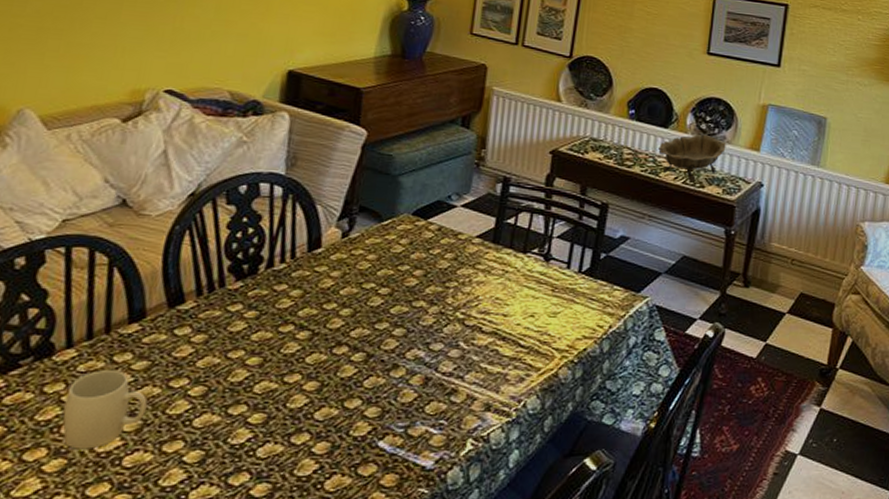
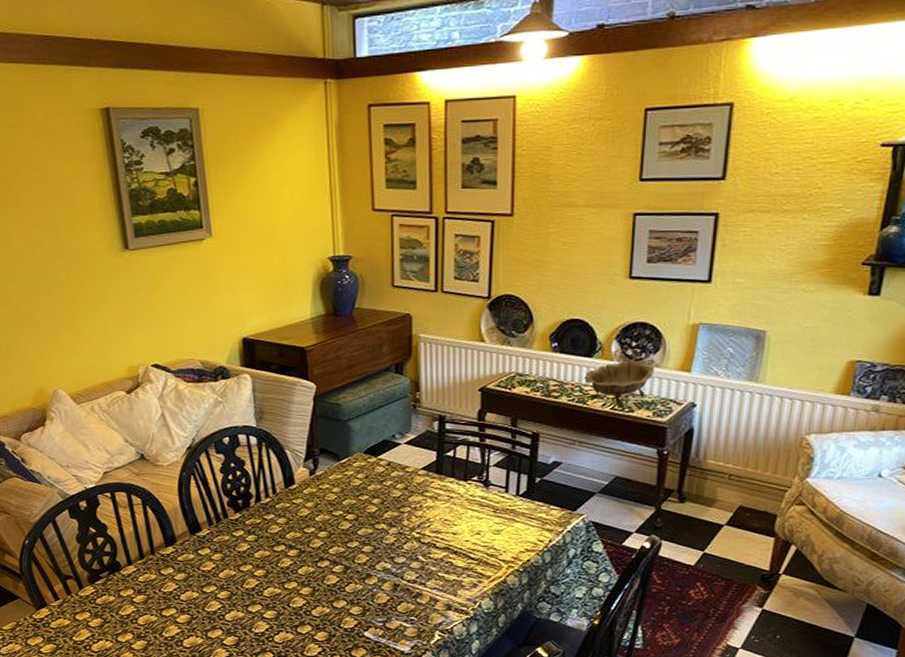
mug: present [62,369,148,450] -> none [136,579,191,635]

